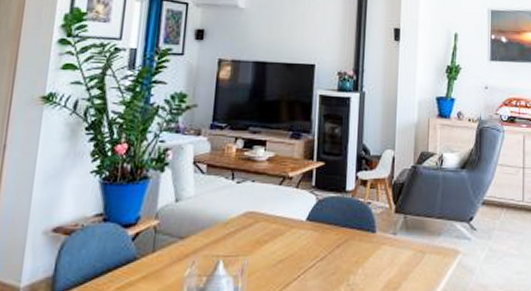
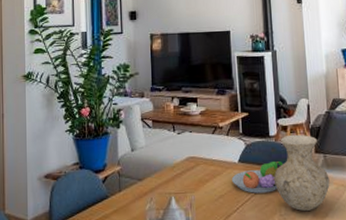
fruit bowl: none [295,221,358,258] -> present [231,161,284,193]
vase: none [346,192,408,282] -> present [274,135,330,212]

